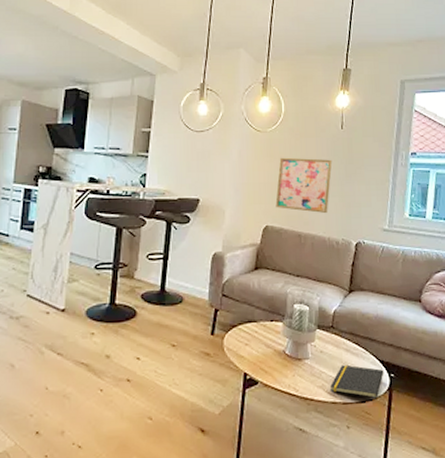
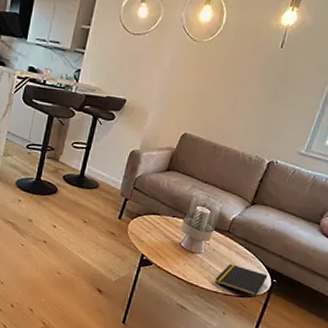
wall art: present [275,157,333,214] -> none [197,69,264,131]

